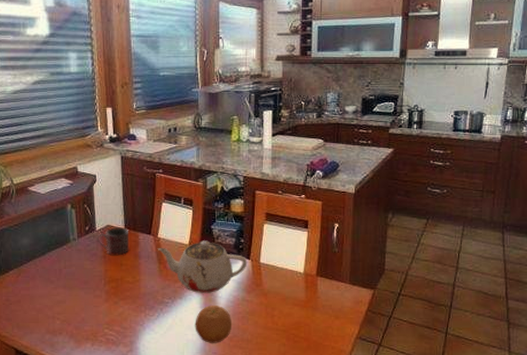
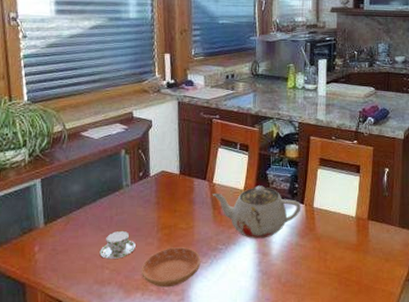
teacup: none [50,283,84,311] -> present [99,230,136,260]
saucer: none [90,300,148,339] -> present [141,247,201,288]
mug: present [96,227,130,256] -> none [150,173,184,202]
fruit: present [195,306,231,343] -> none [248,251,285,289]

